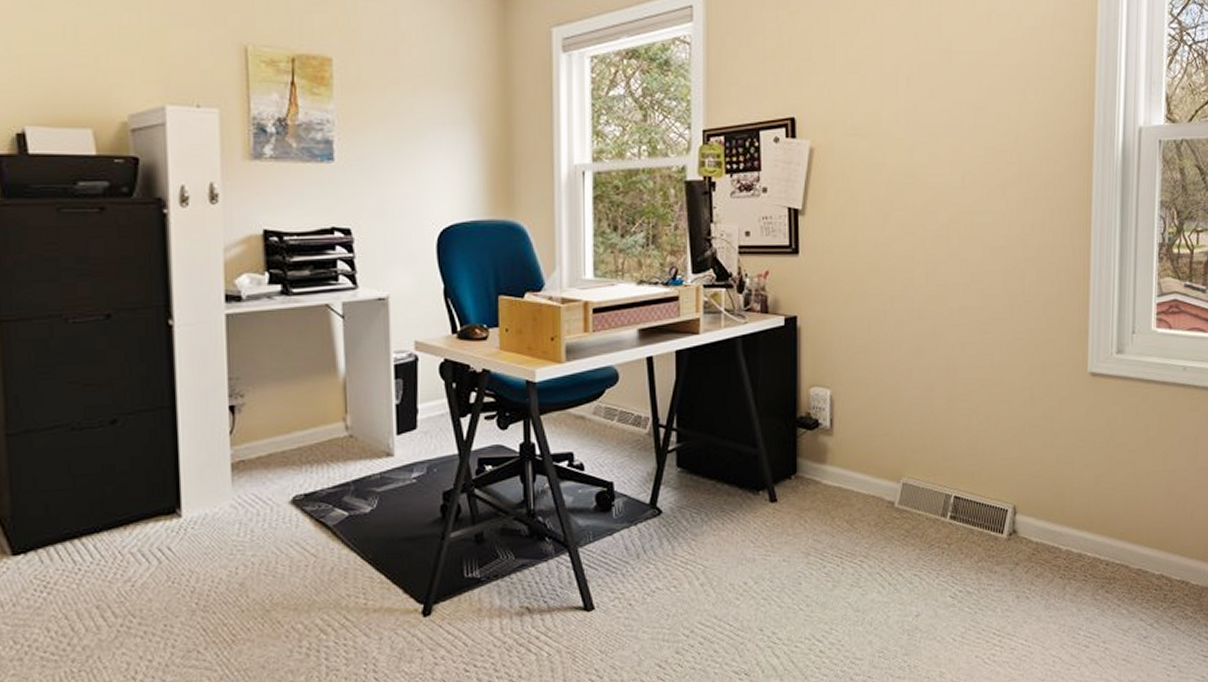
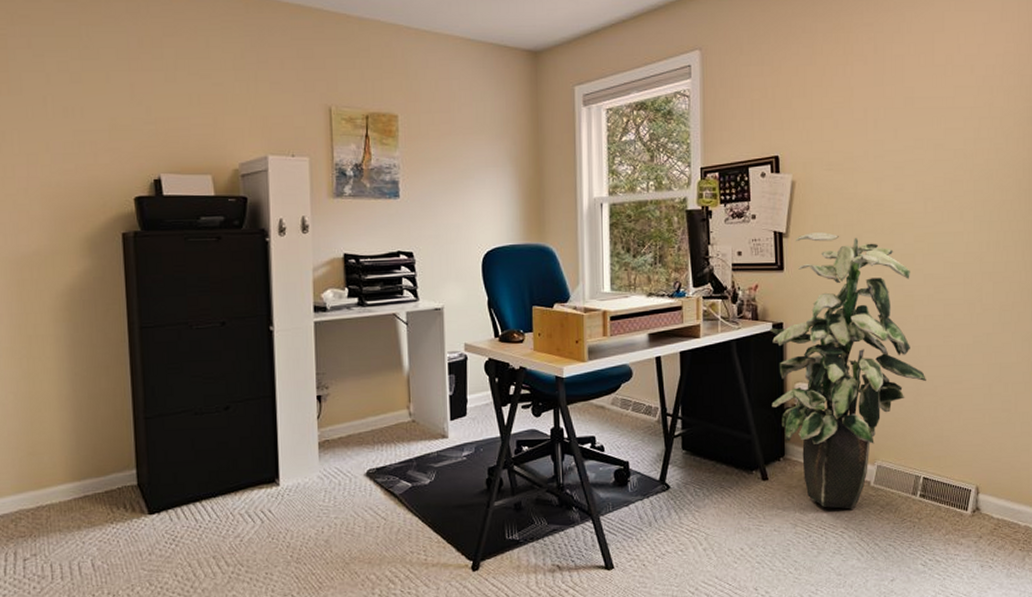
indoor plant: none [781,209,960,535] -> present [770,232,926,509]

